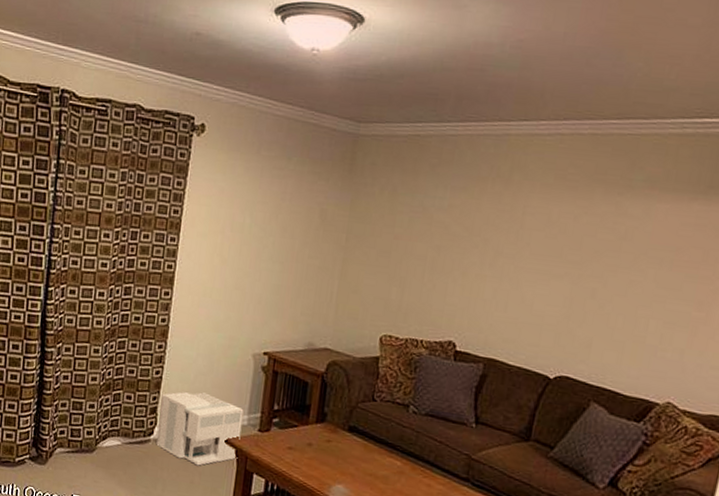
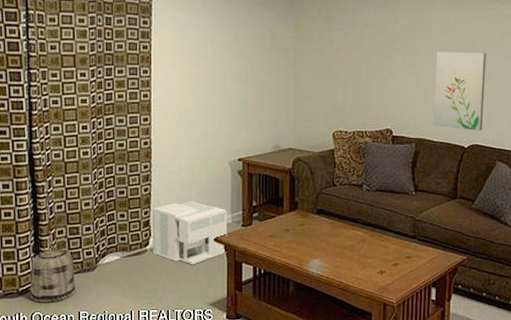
basket: none [25,412,73,480] -> present [30,240,76,303]
wall art: none [511,252,596,361] -> present [434,52,486,131]

